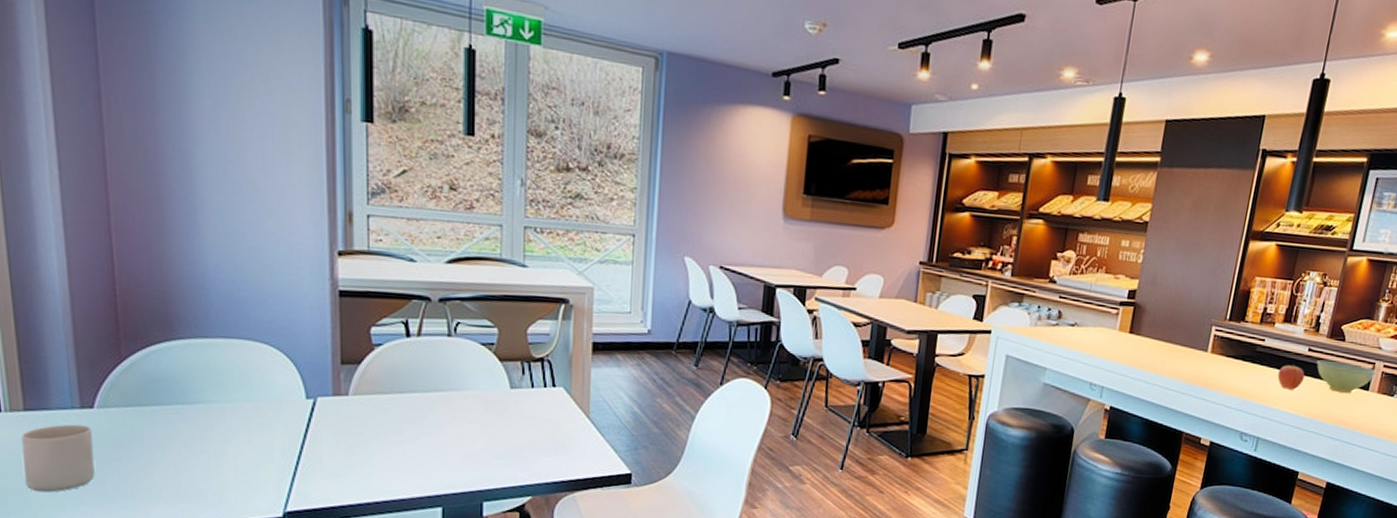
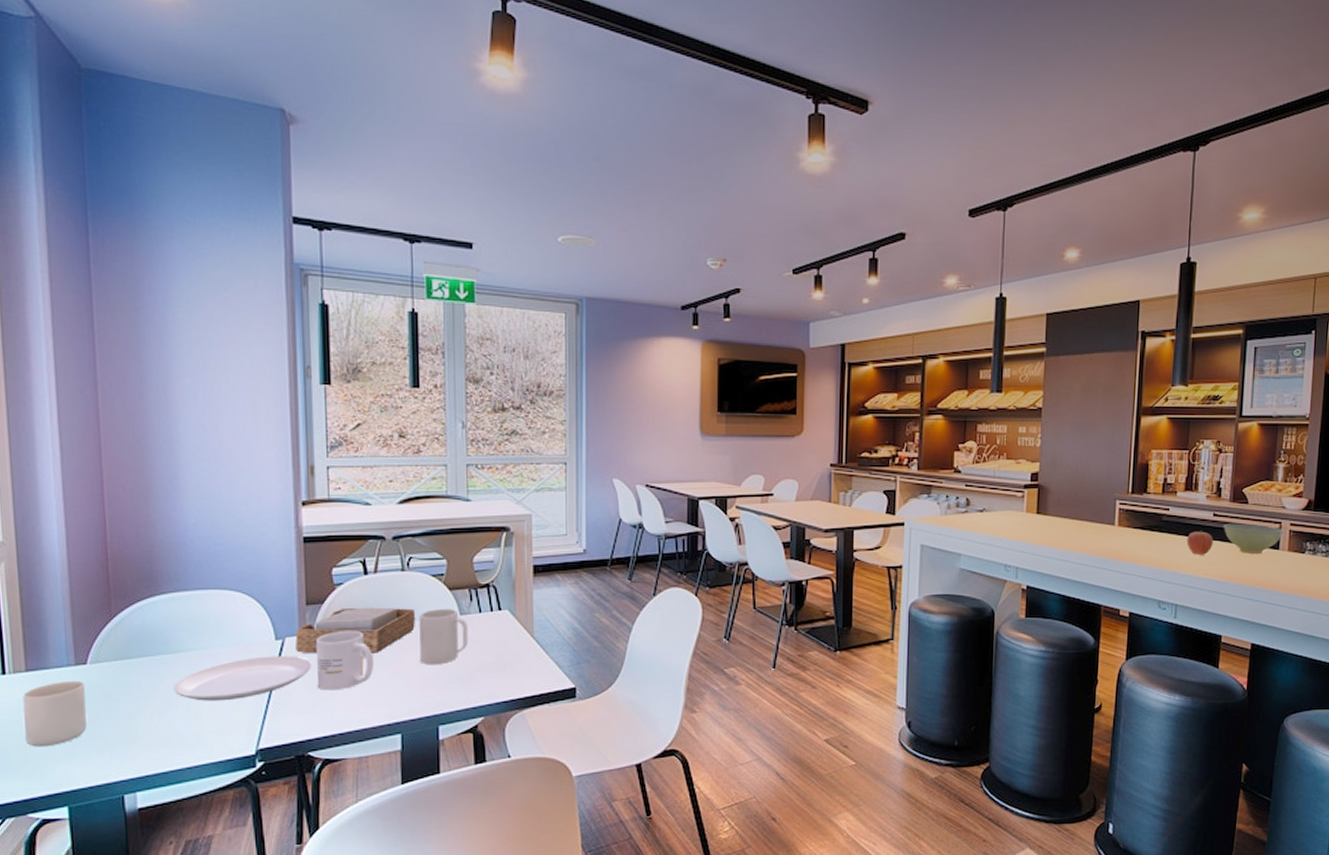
plate: none [192,415,346,459] -> present [173,656,312,701]
napkin holder: none [328,371,462,422] -> present [295,607,416,654]
mug: none [350,394,415,457] -> present [315,630,374,691]
mug: none [465,380,519,438] -> present [419,609,468,664]

